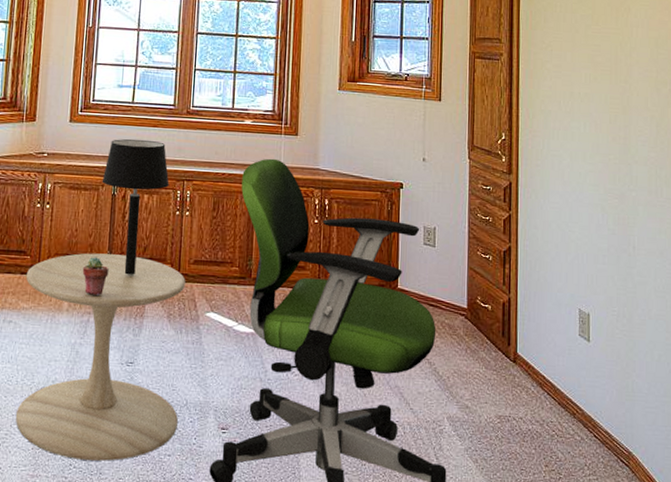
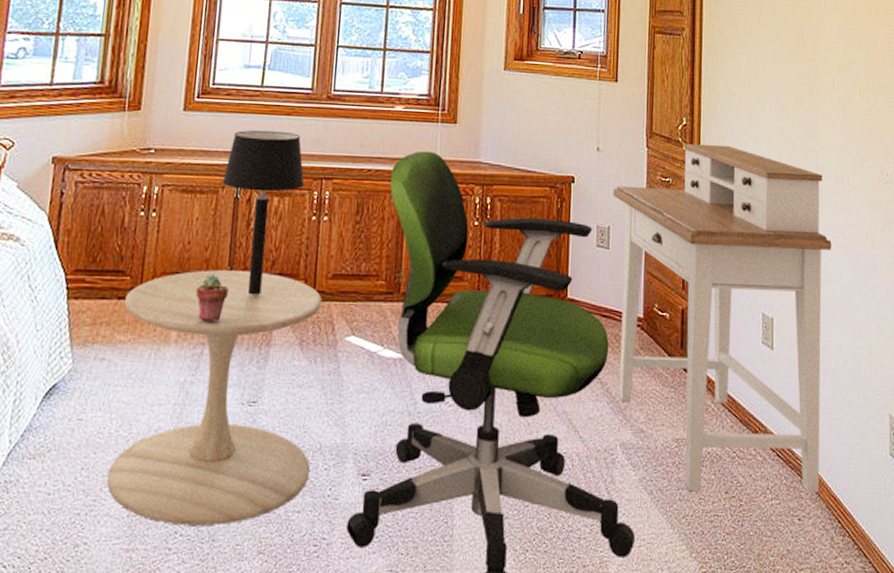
desk: none [438,155,646,472] -> present [613,143,832,493]

